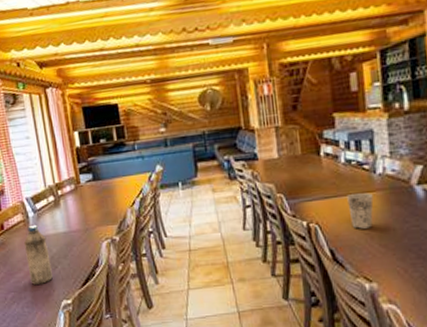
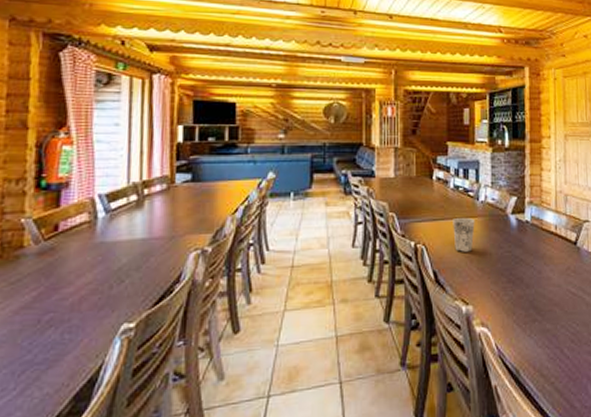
water bottle: present [24,224,53,285] -> none [82,227,117,303]

